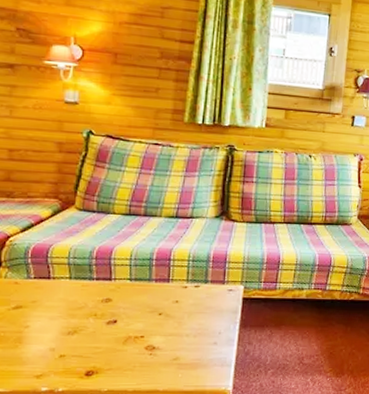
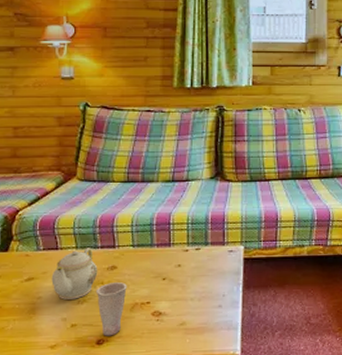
teapot: none [41,279,92,330] -> present [51,247,98,300]
cup: none [87,315,121,368] -> present [95,282,127,336]

